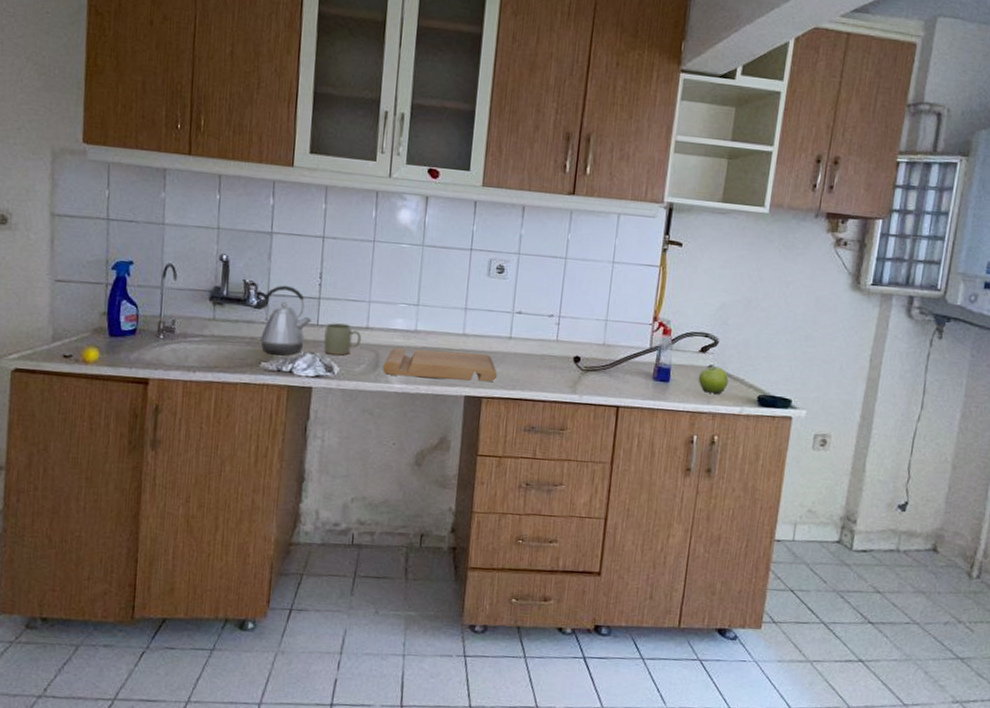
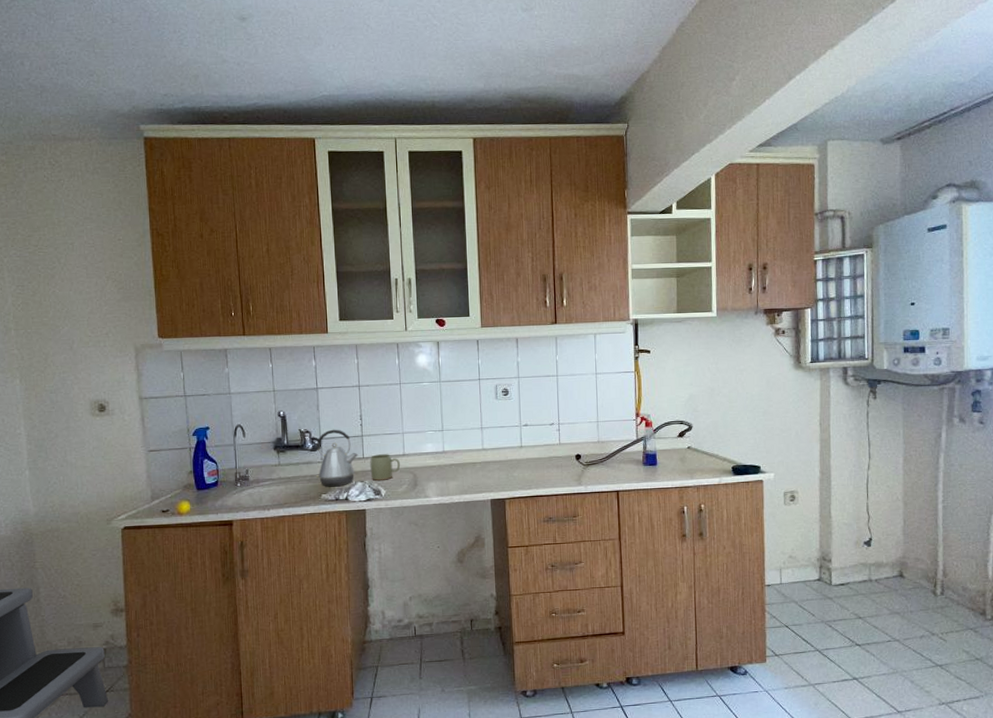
cutting board: present [383,348,497,383] -> none [421,462,515,491]
fruit: present [698,366,729,395] -> none [680,447,706,470]

